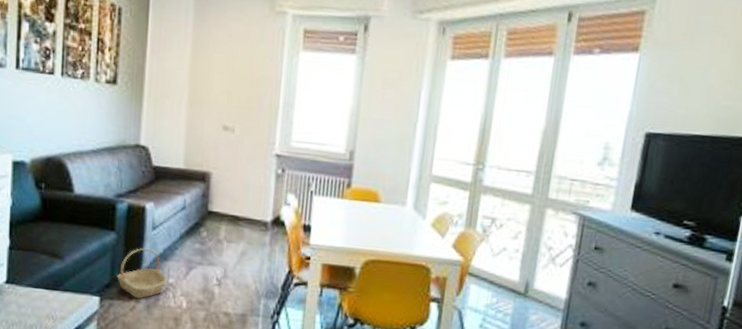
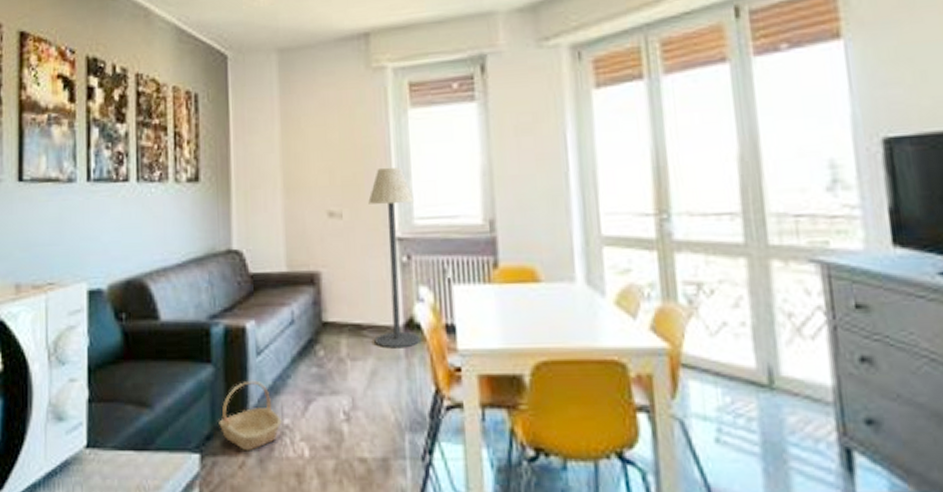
floor lamp: none [247,97,294,238] -> present [368,168,420,349]

